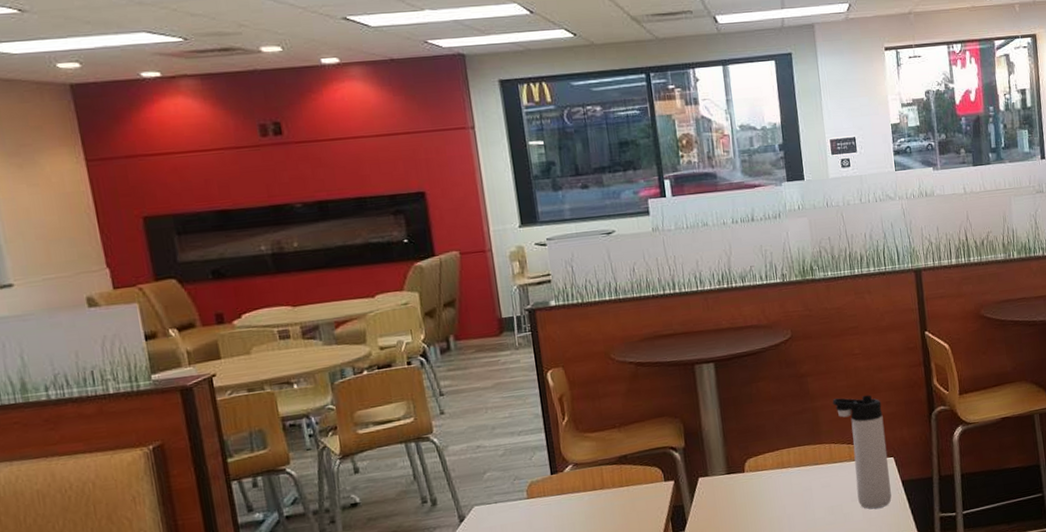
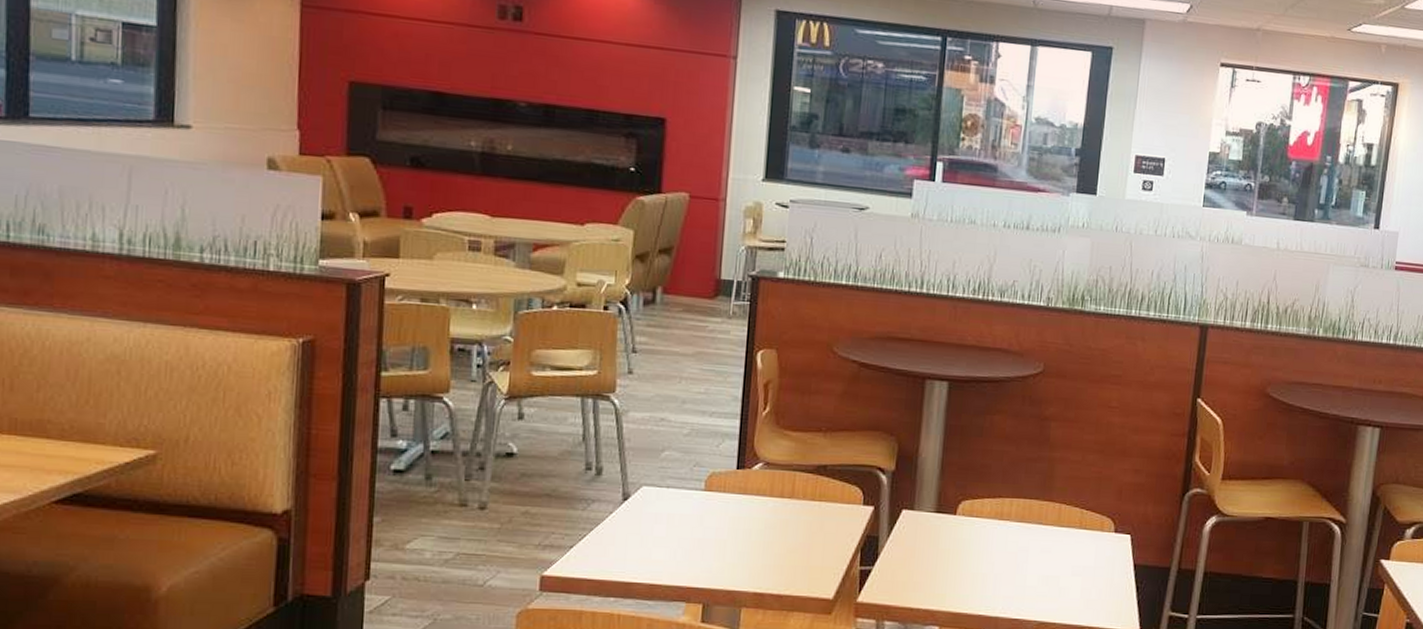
thermos bottle: present [832,395,892,509] -> none [1073,453,1130,590]

